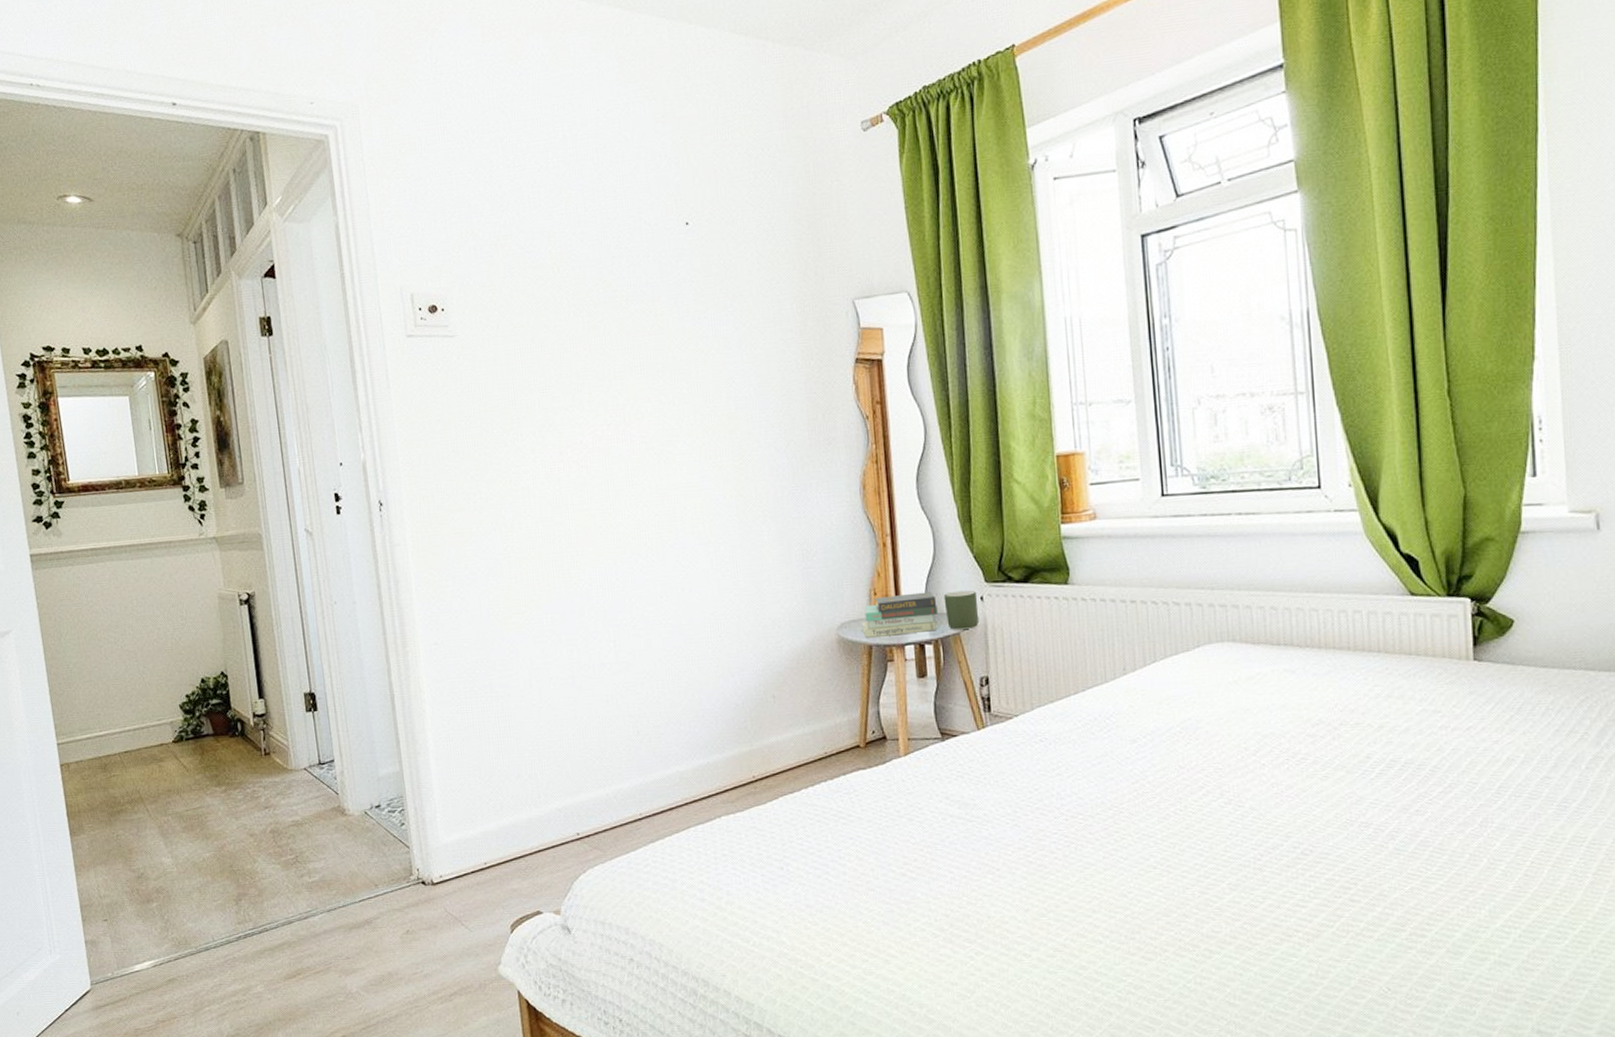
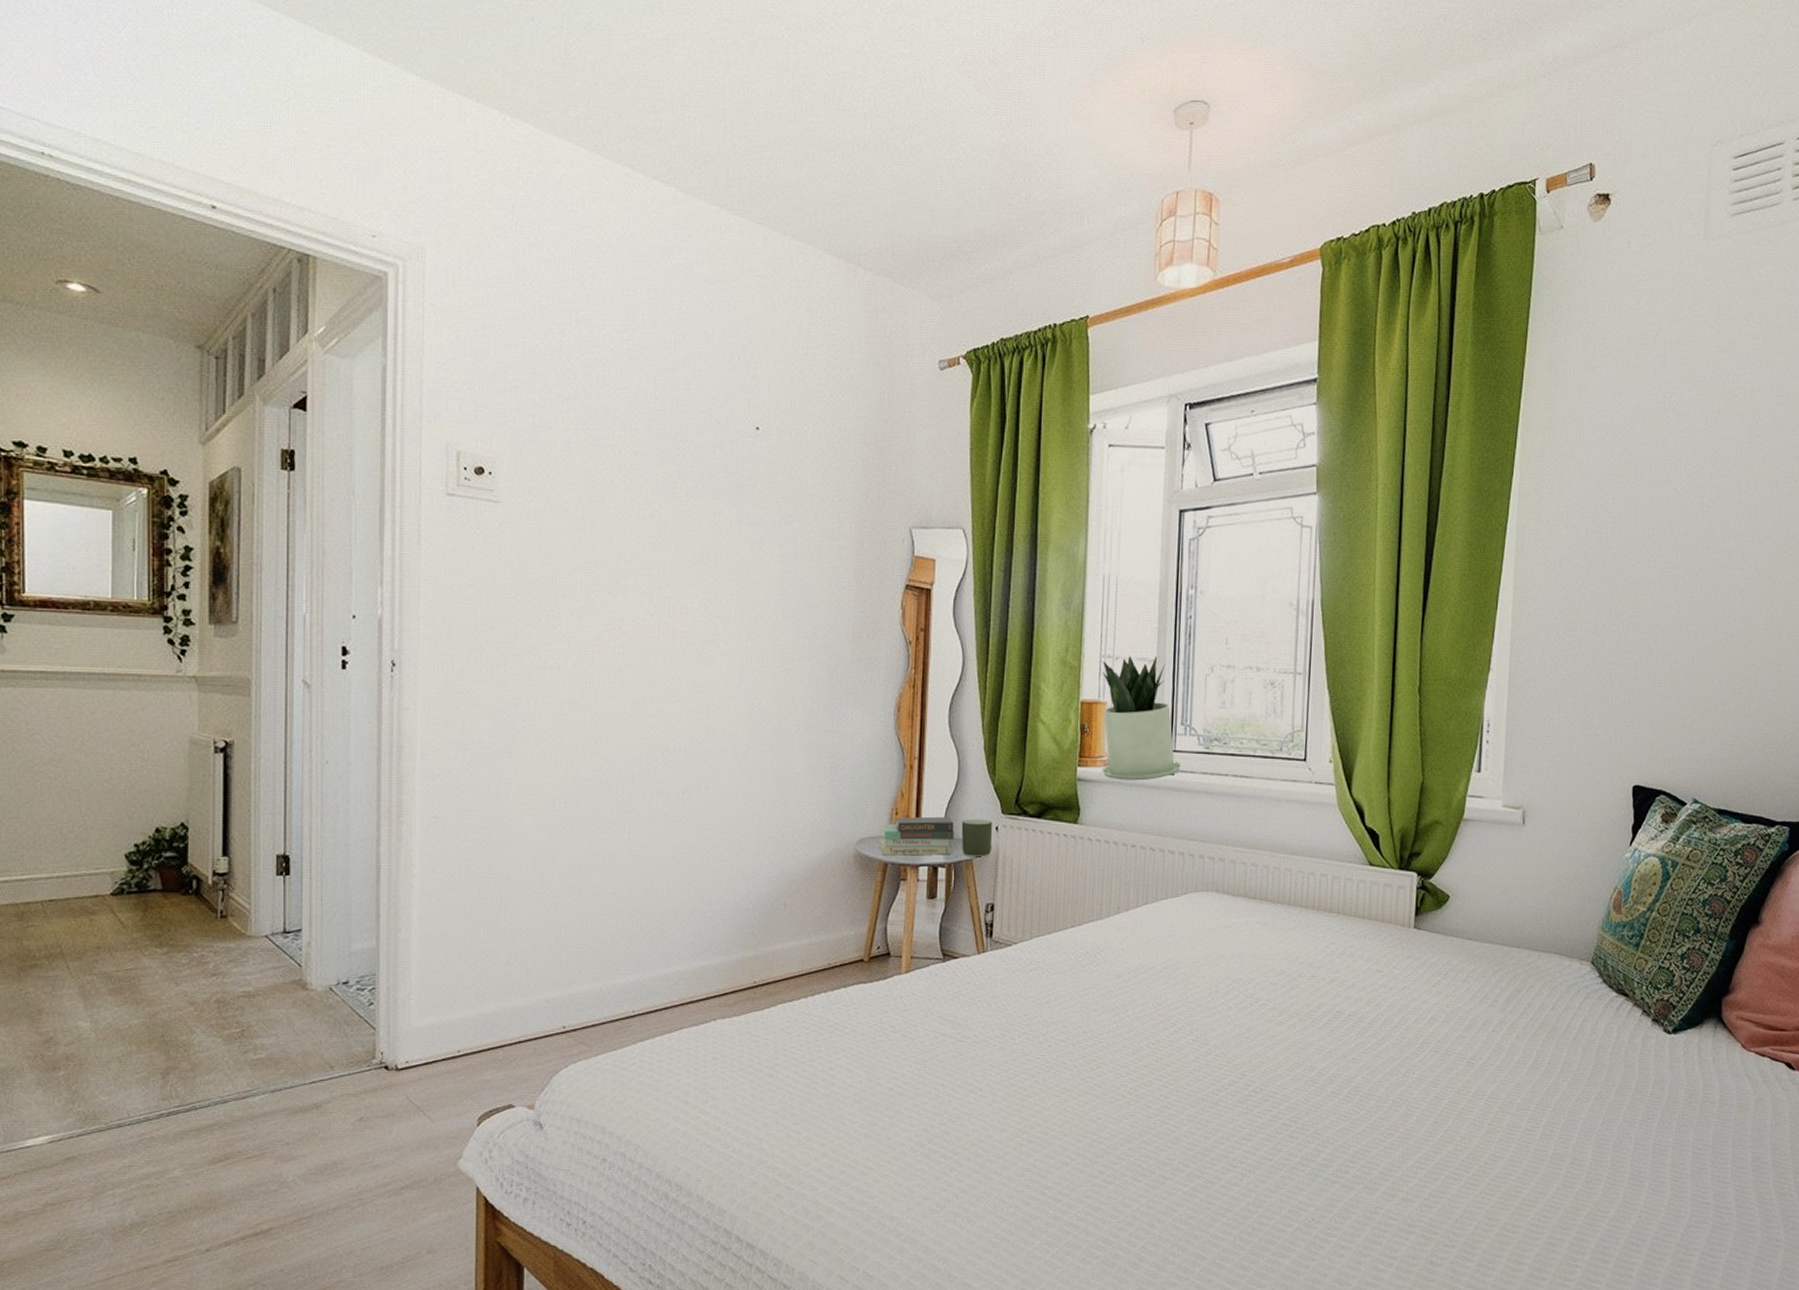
planter: none [1075,395,1178,534] -> present [1101,655,1183,781]

